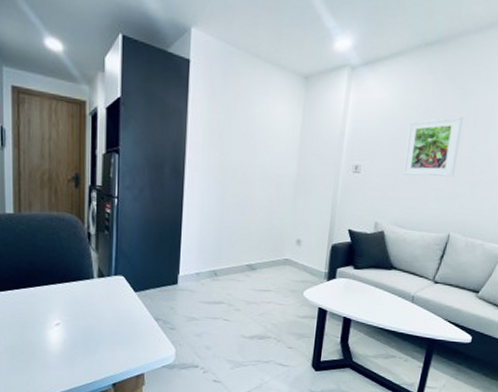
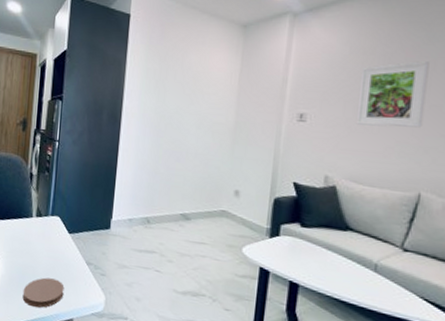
coaster: none [88,337,133,368] -> present [22,277,65,308]

